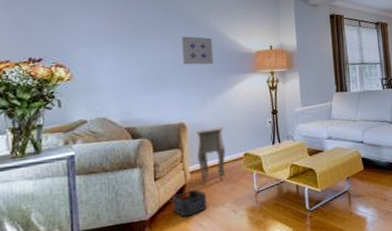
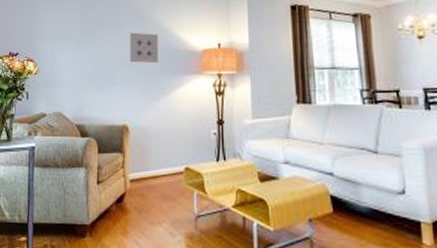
storage bin: present [173,189,208,217] -> none [112,199,145,230]
side table: present [196,126,232,185] -> none [138,133,171,197]

